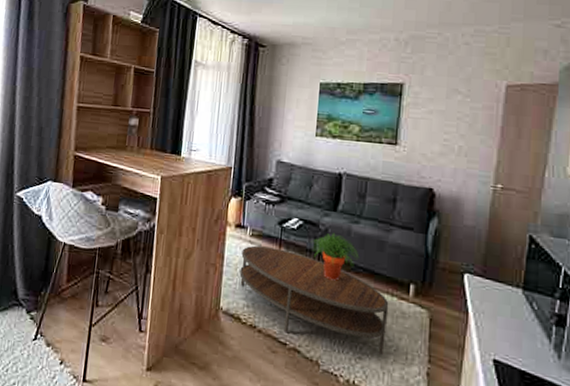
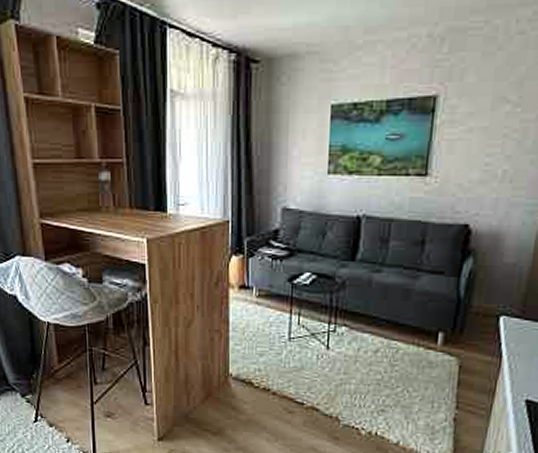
coffee table: present [239,245,389,355] -> none [248,306,415,406]
potted plant: present [311,233,359,281] -> none [326,285,382,336]

